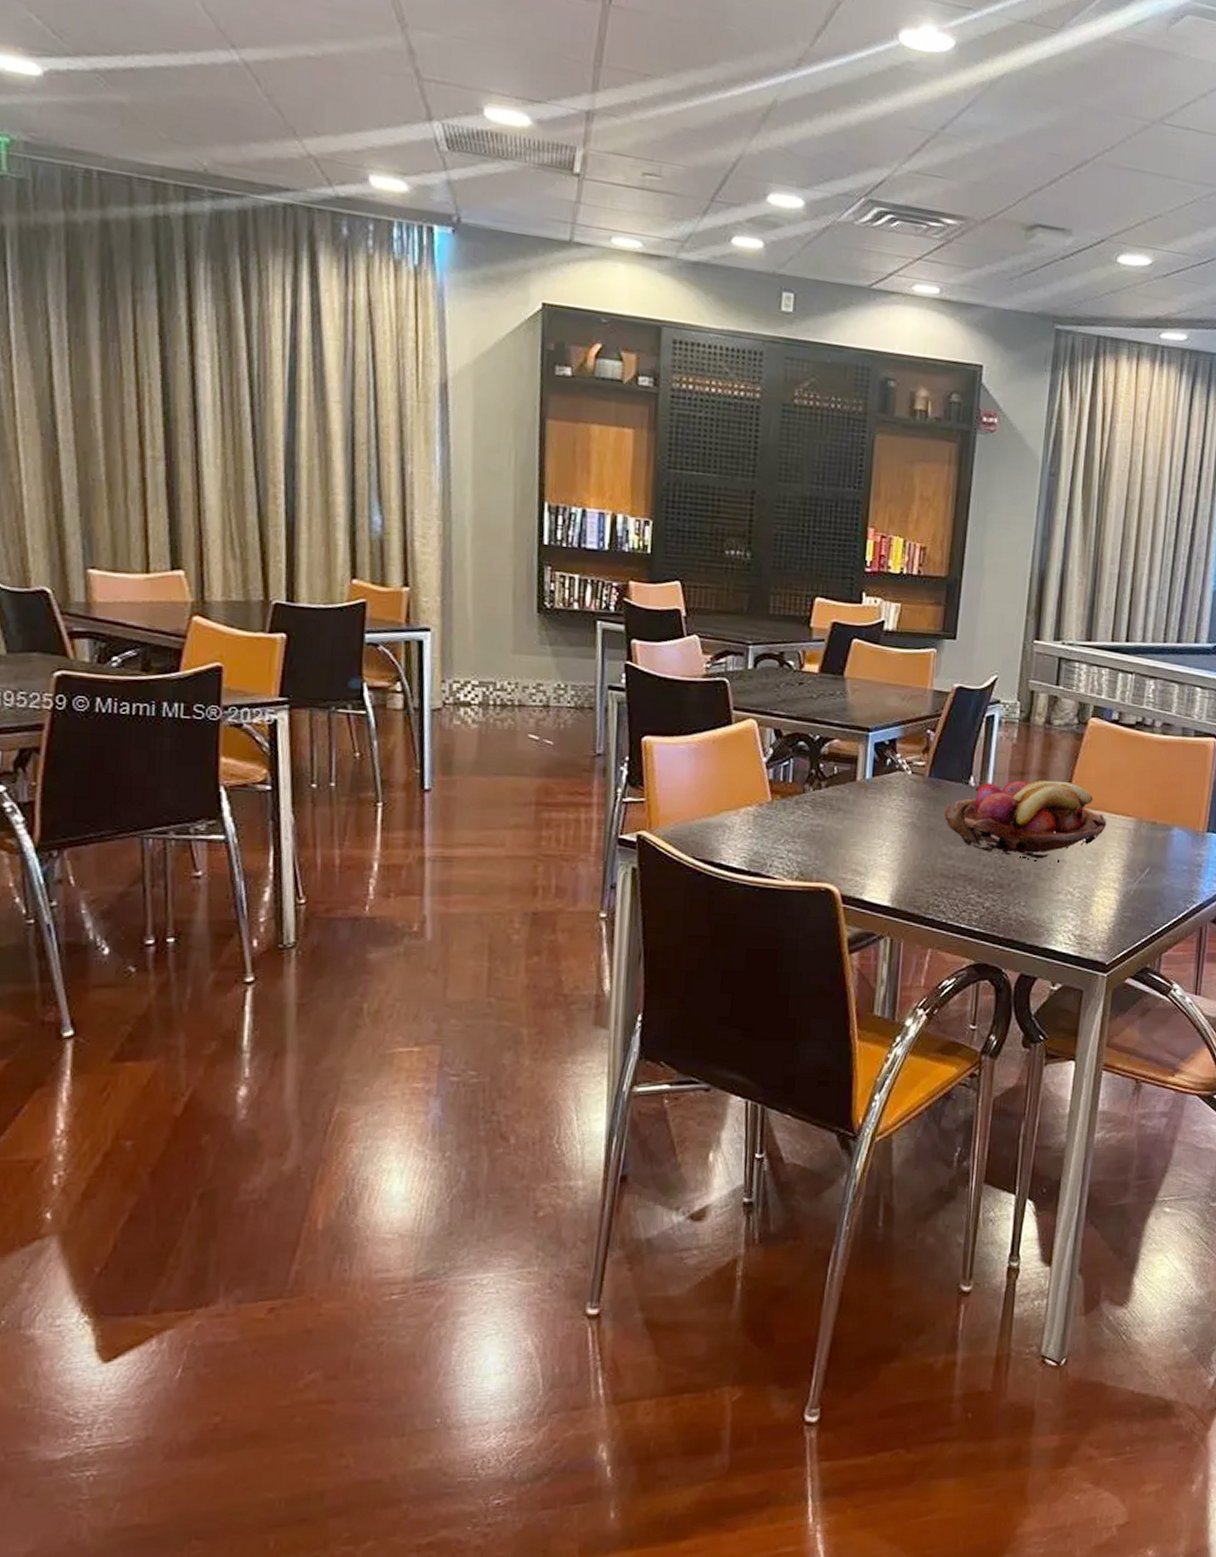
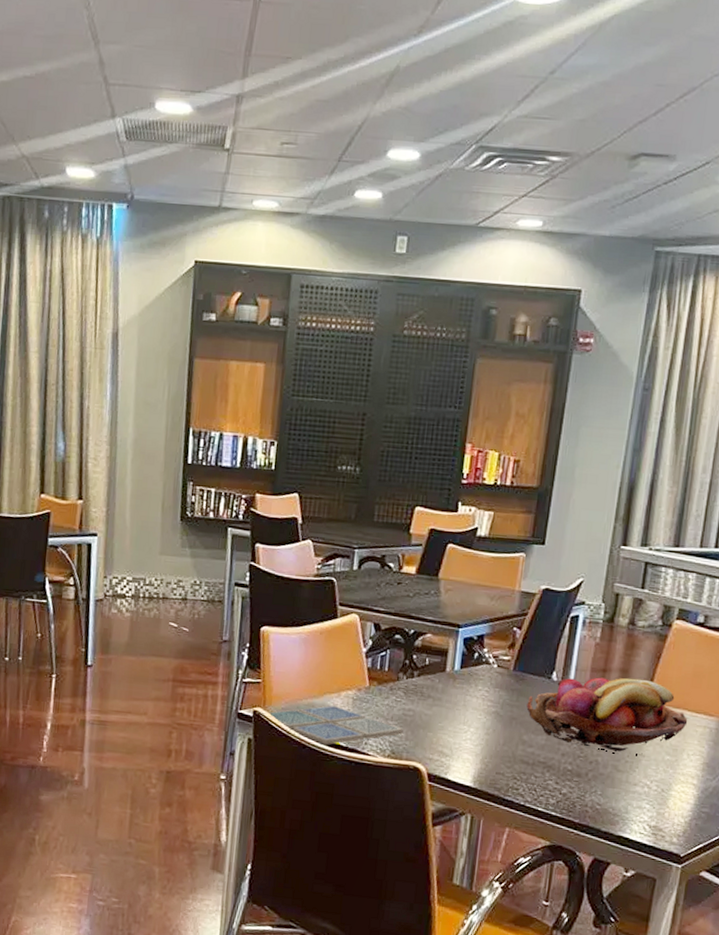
drink coaster: none [655,824,814,870] -> present [268,705,405,745]

